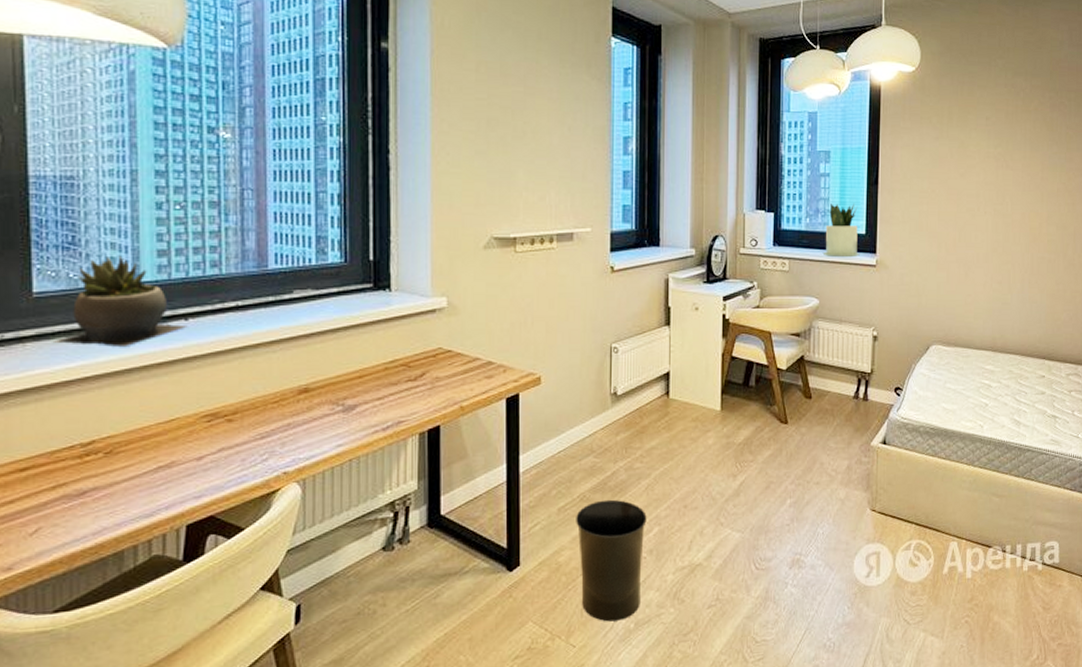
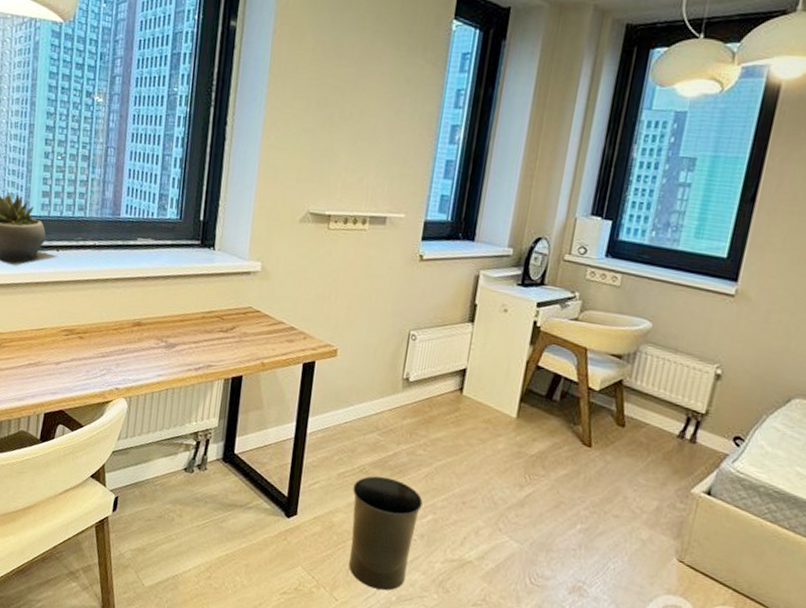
planter: present [822,203,860,258] -> none [665,218,722,283]

